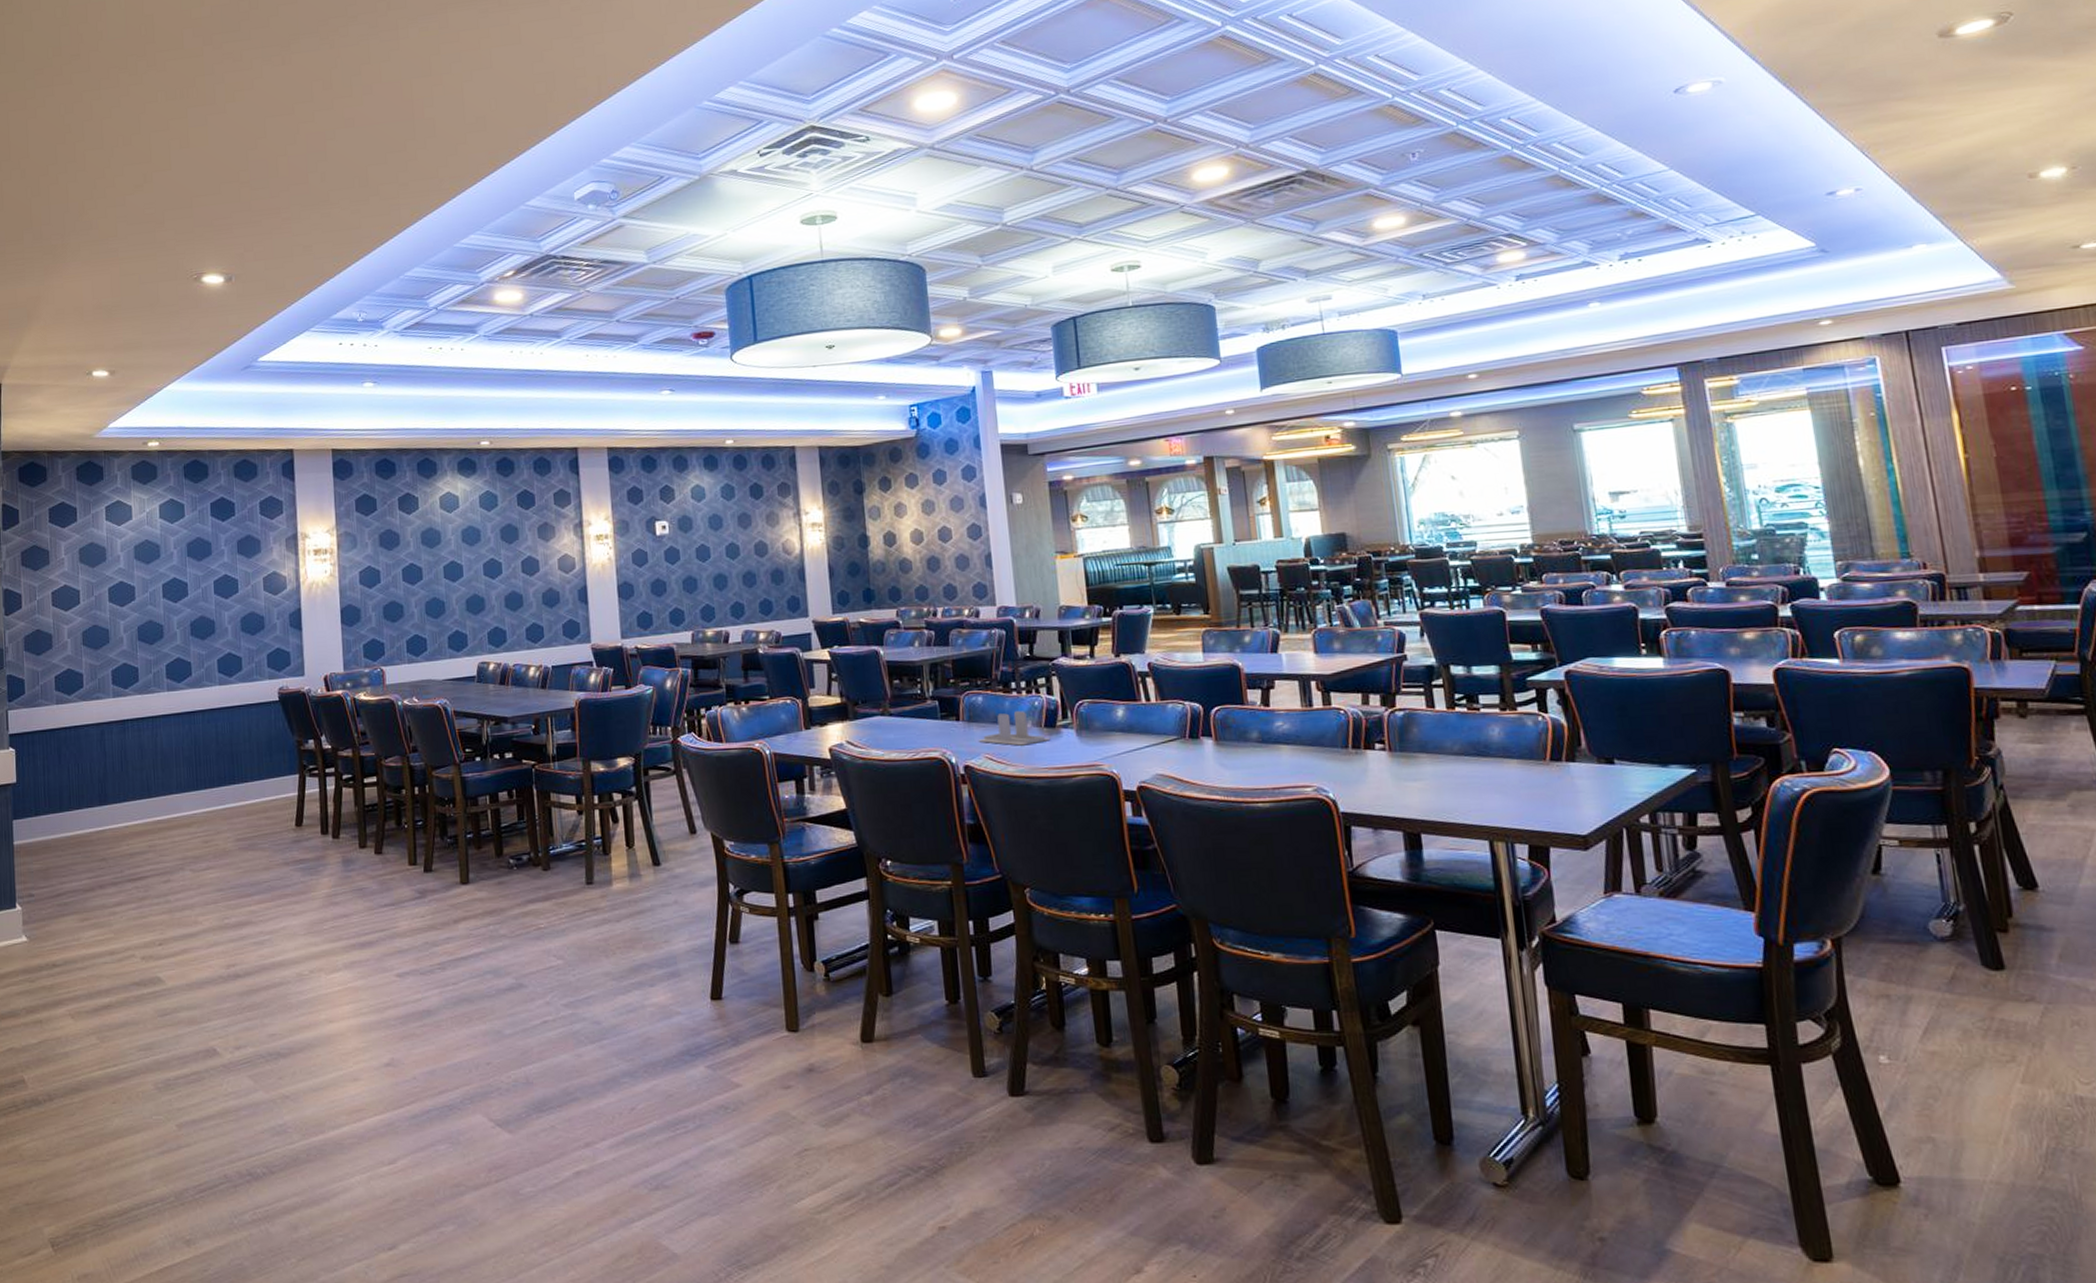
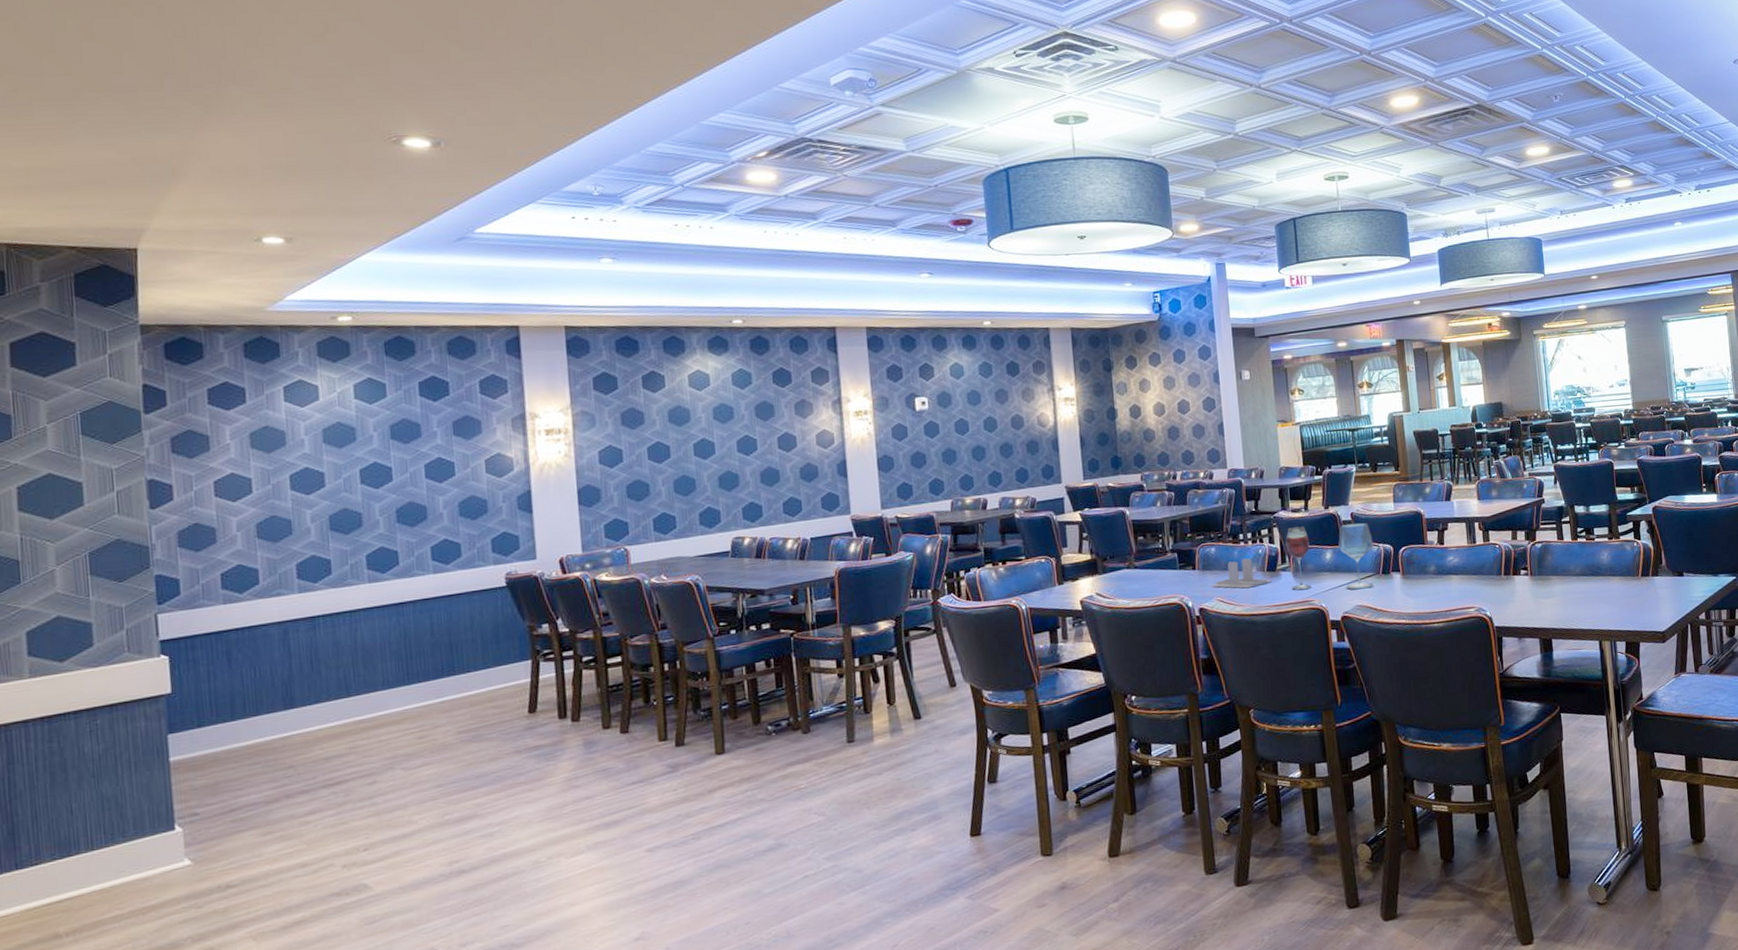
wineglass: none [1067,676,1099,752] -> present [1285,526,1311,591]
wine glass: none [1132,675,1178,756] -> present [1338,523,1373,590]

